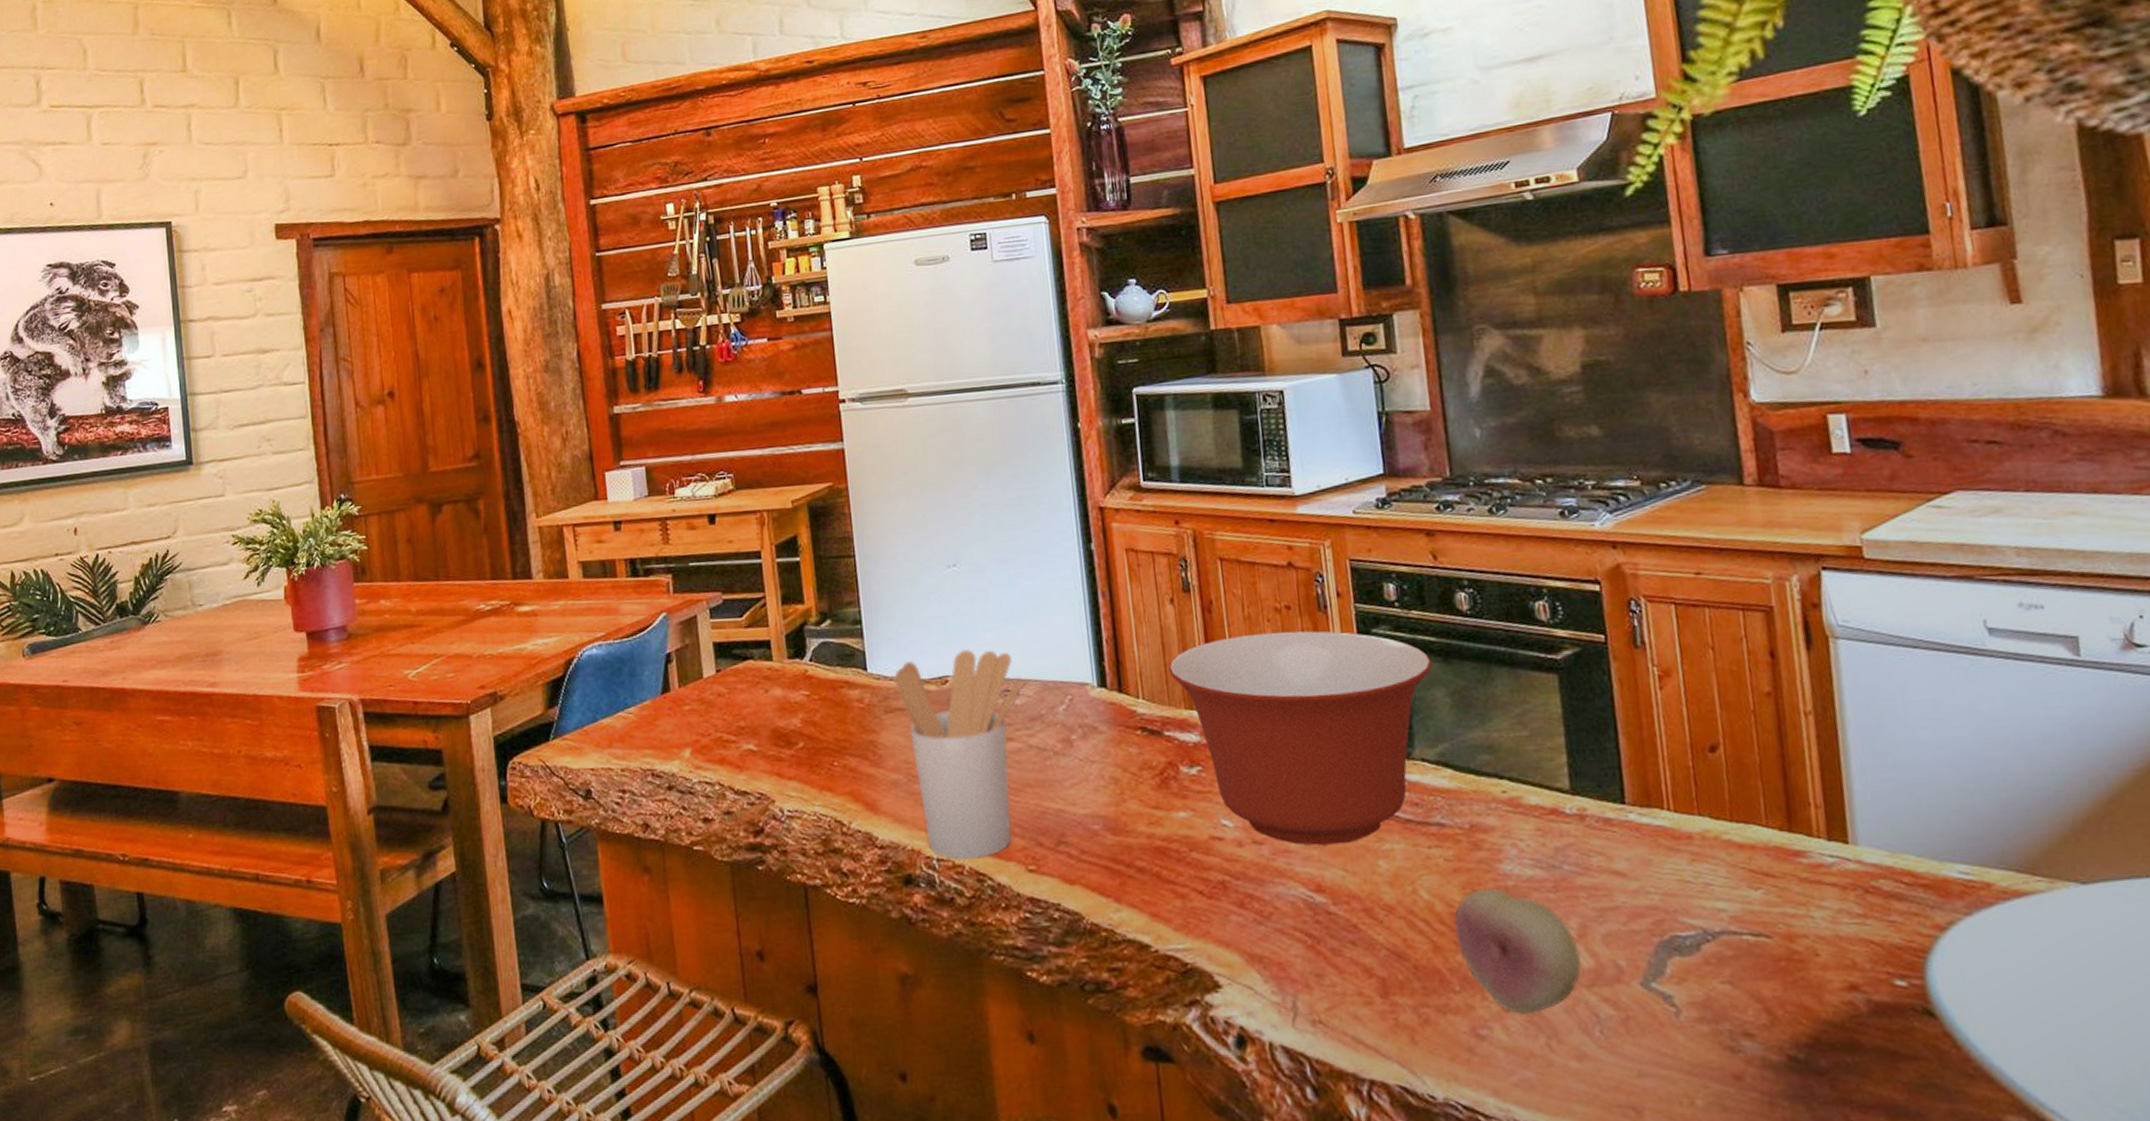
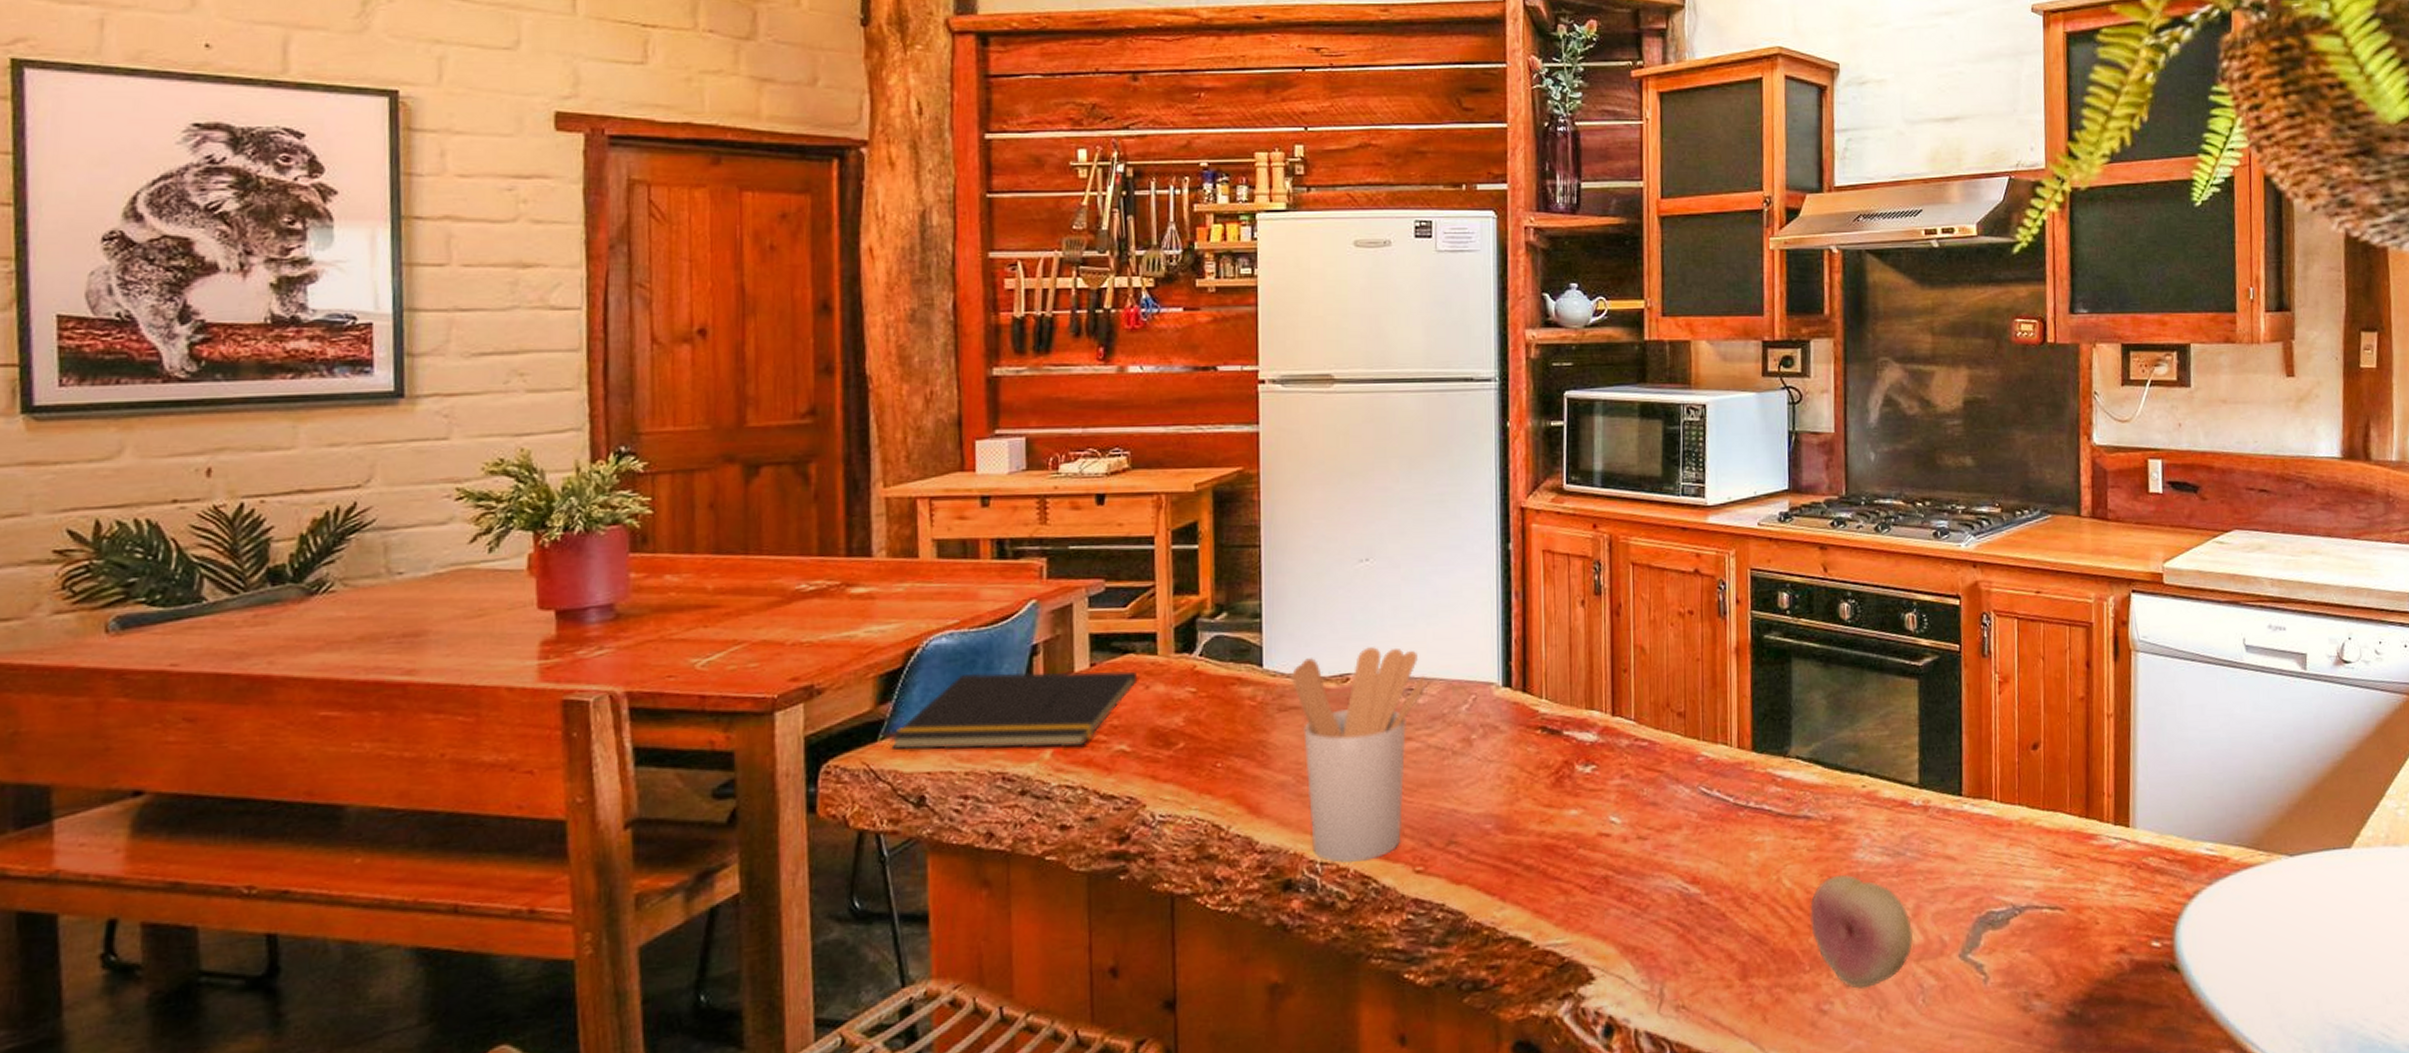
notepad: none [559,676,758,749] -> present [890,670,1138,750]
mixing bowl: present [1168,631,1432,846] -> none [1574,635,1813,840]

